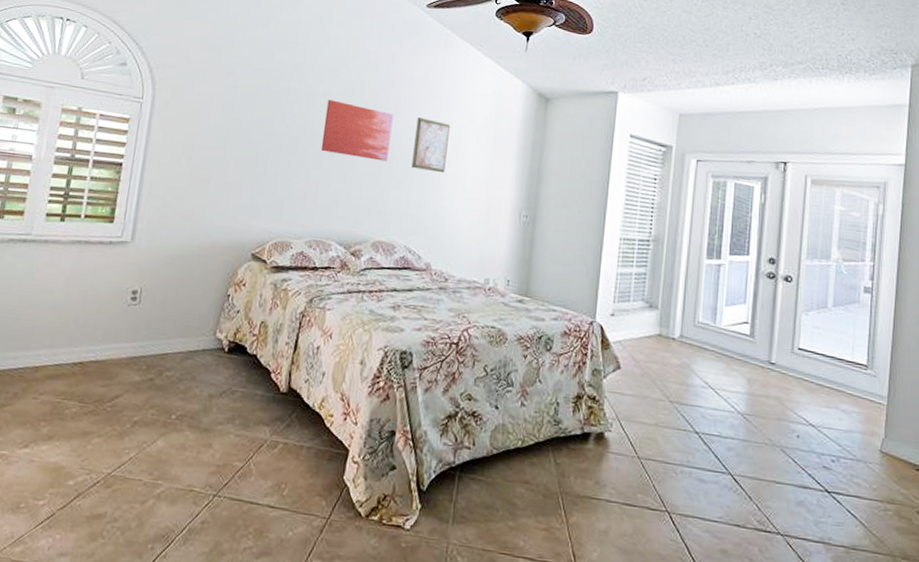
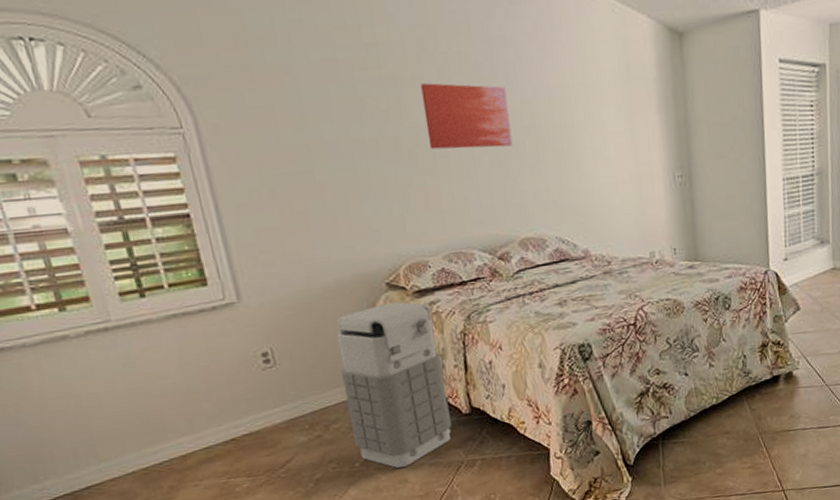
grenade: none [179,271,281,432] -> present [336,302,452,469]
wall art: present [411,117,450,174] -> none [534,85,581,148]

